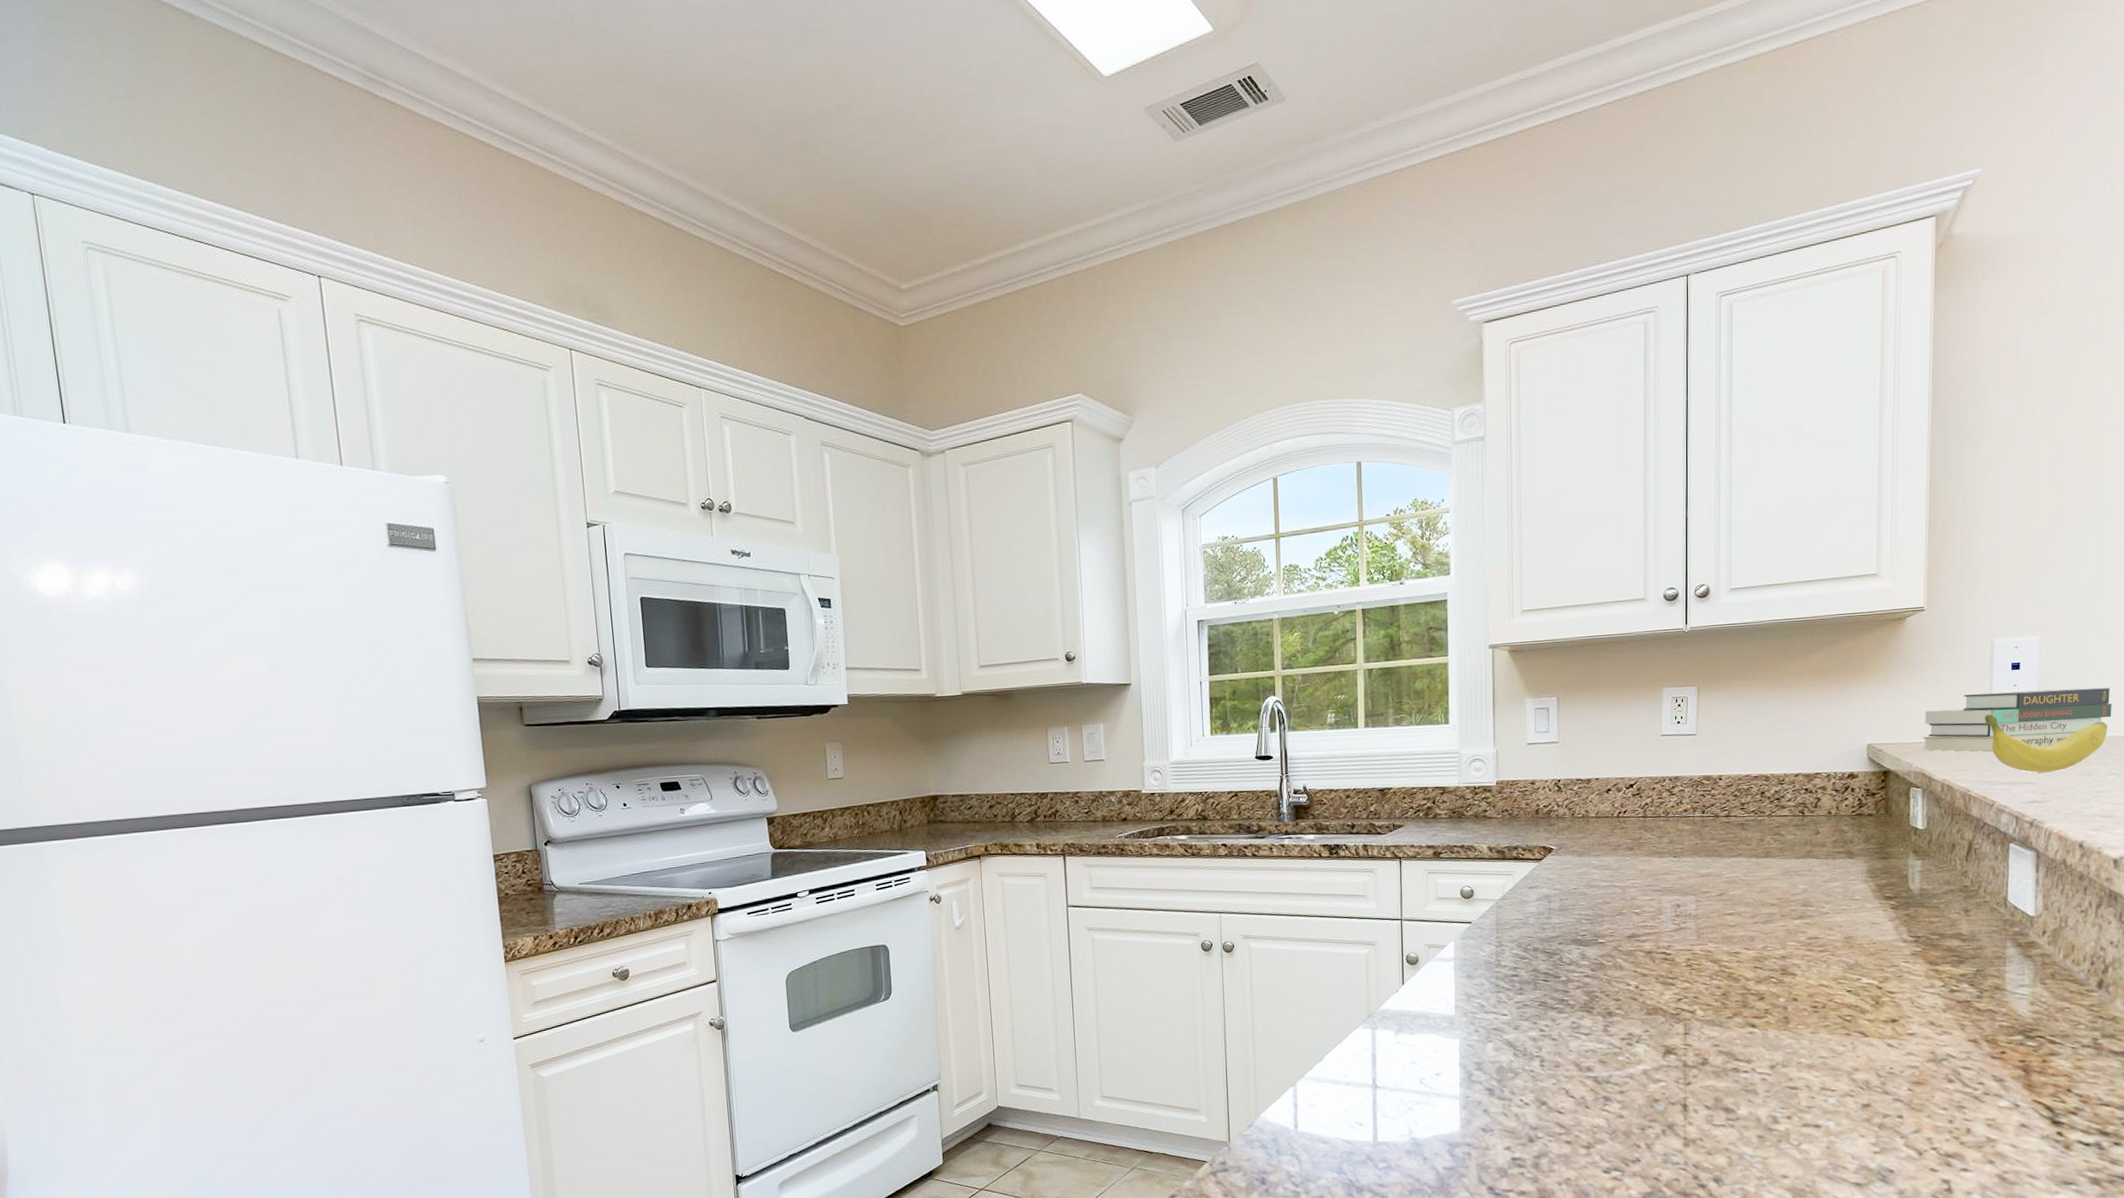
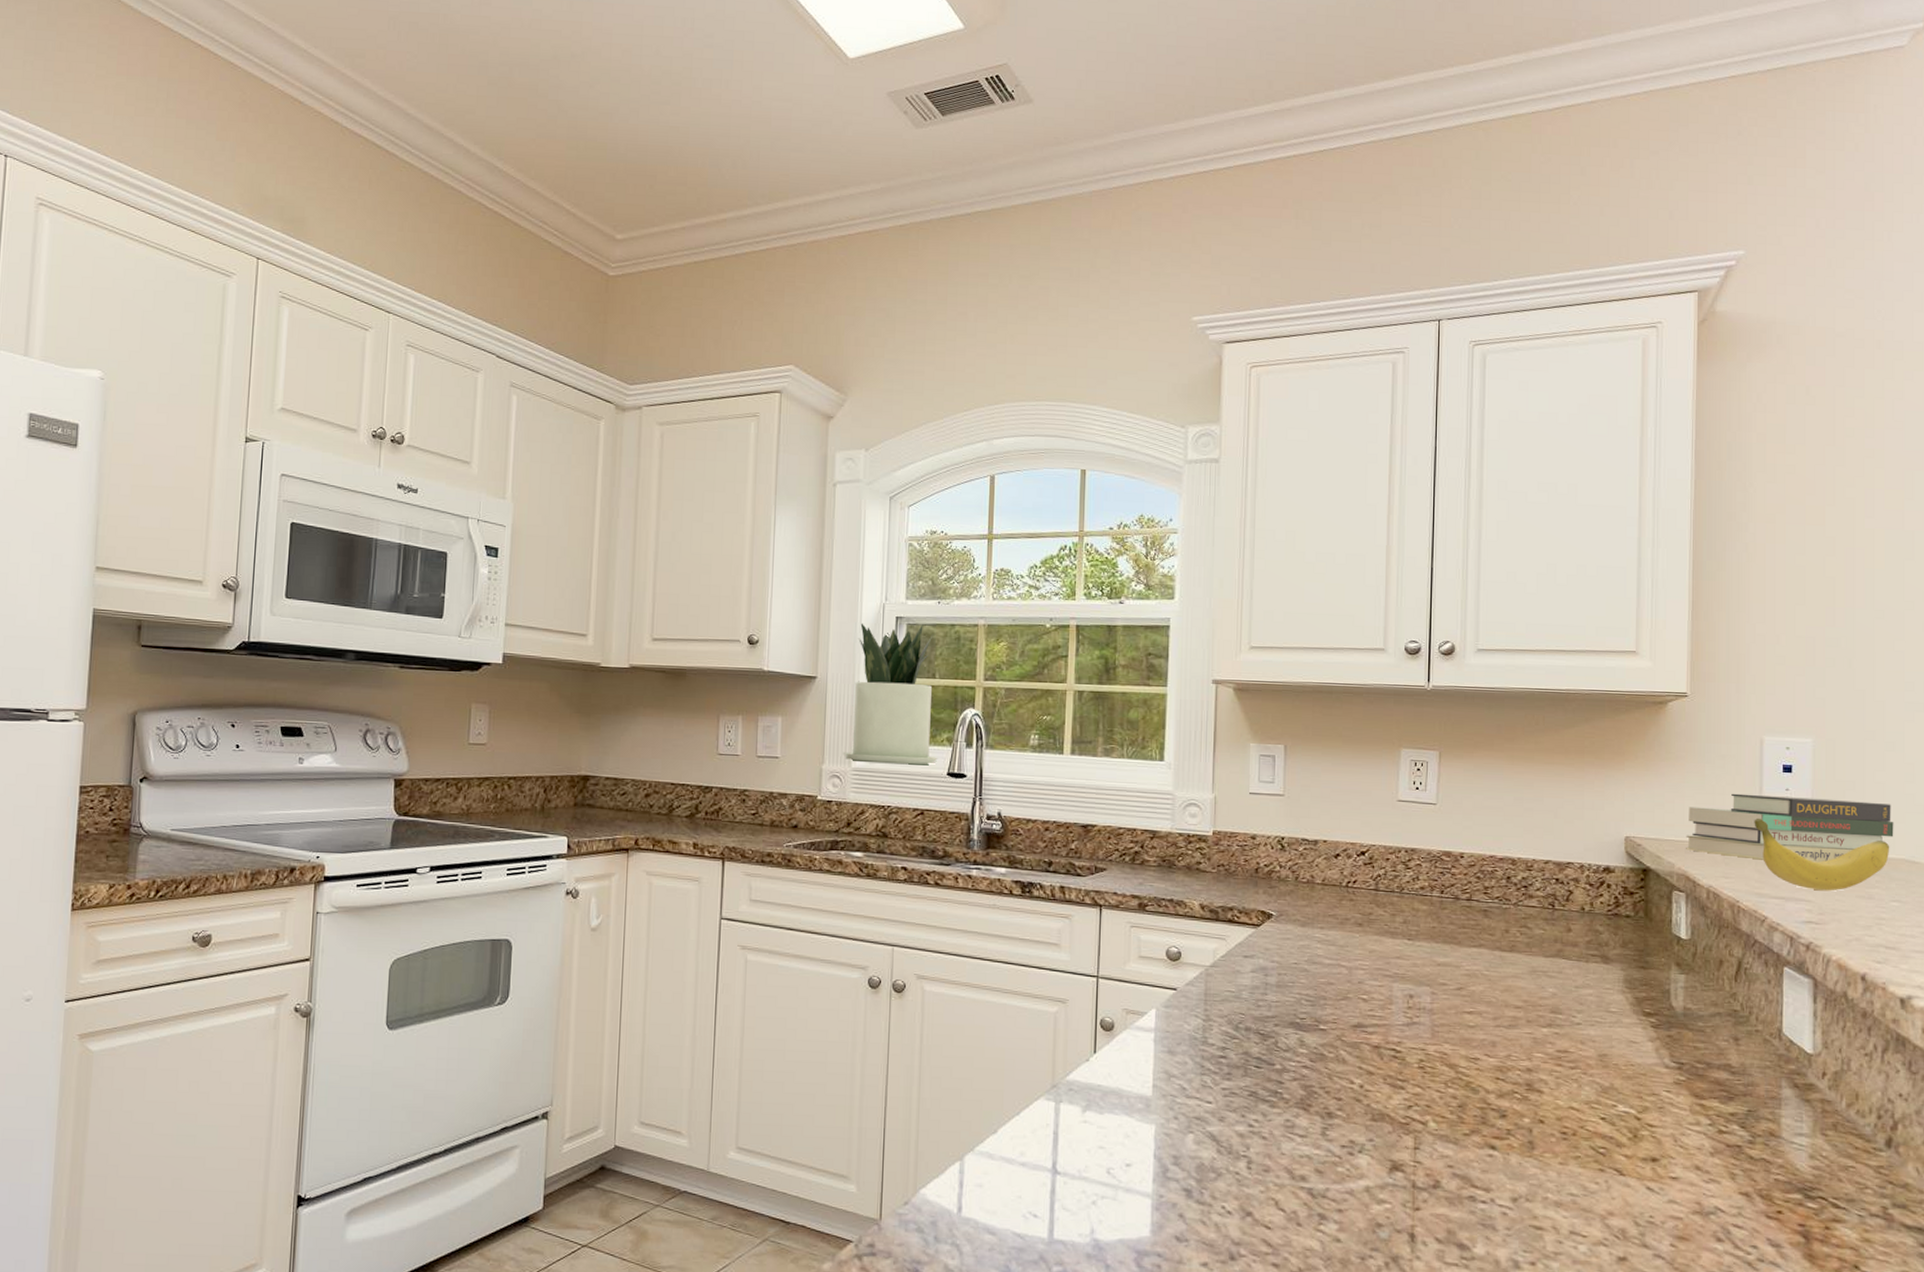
planter: none [1160,624,1246,756] -> present [843,623,938,766]

